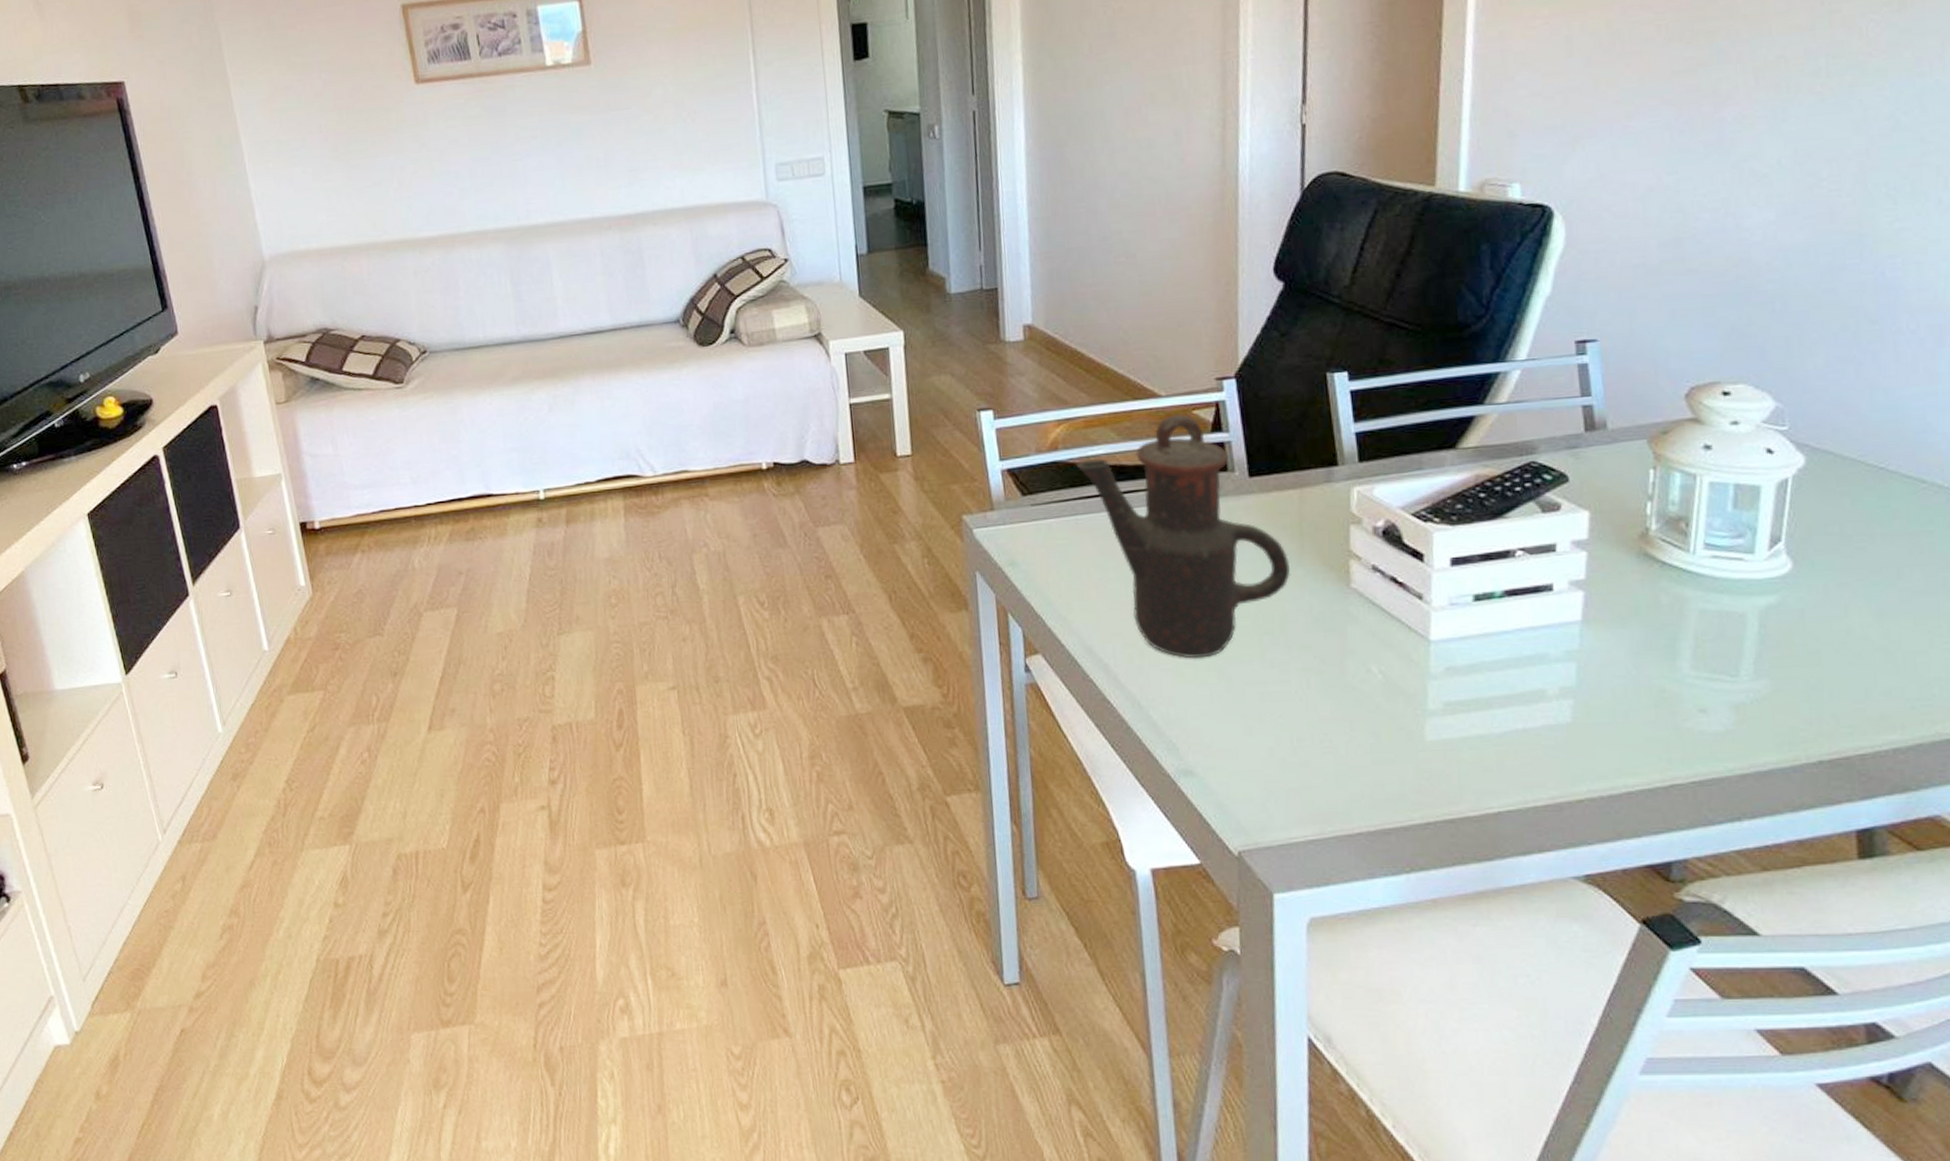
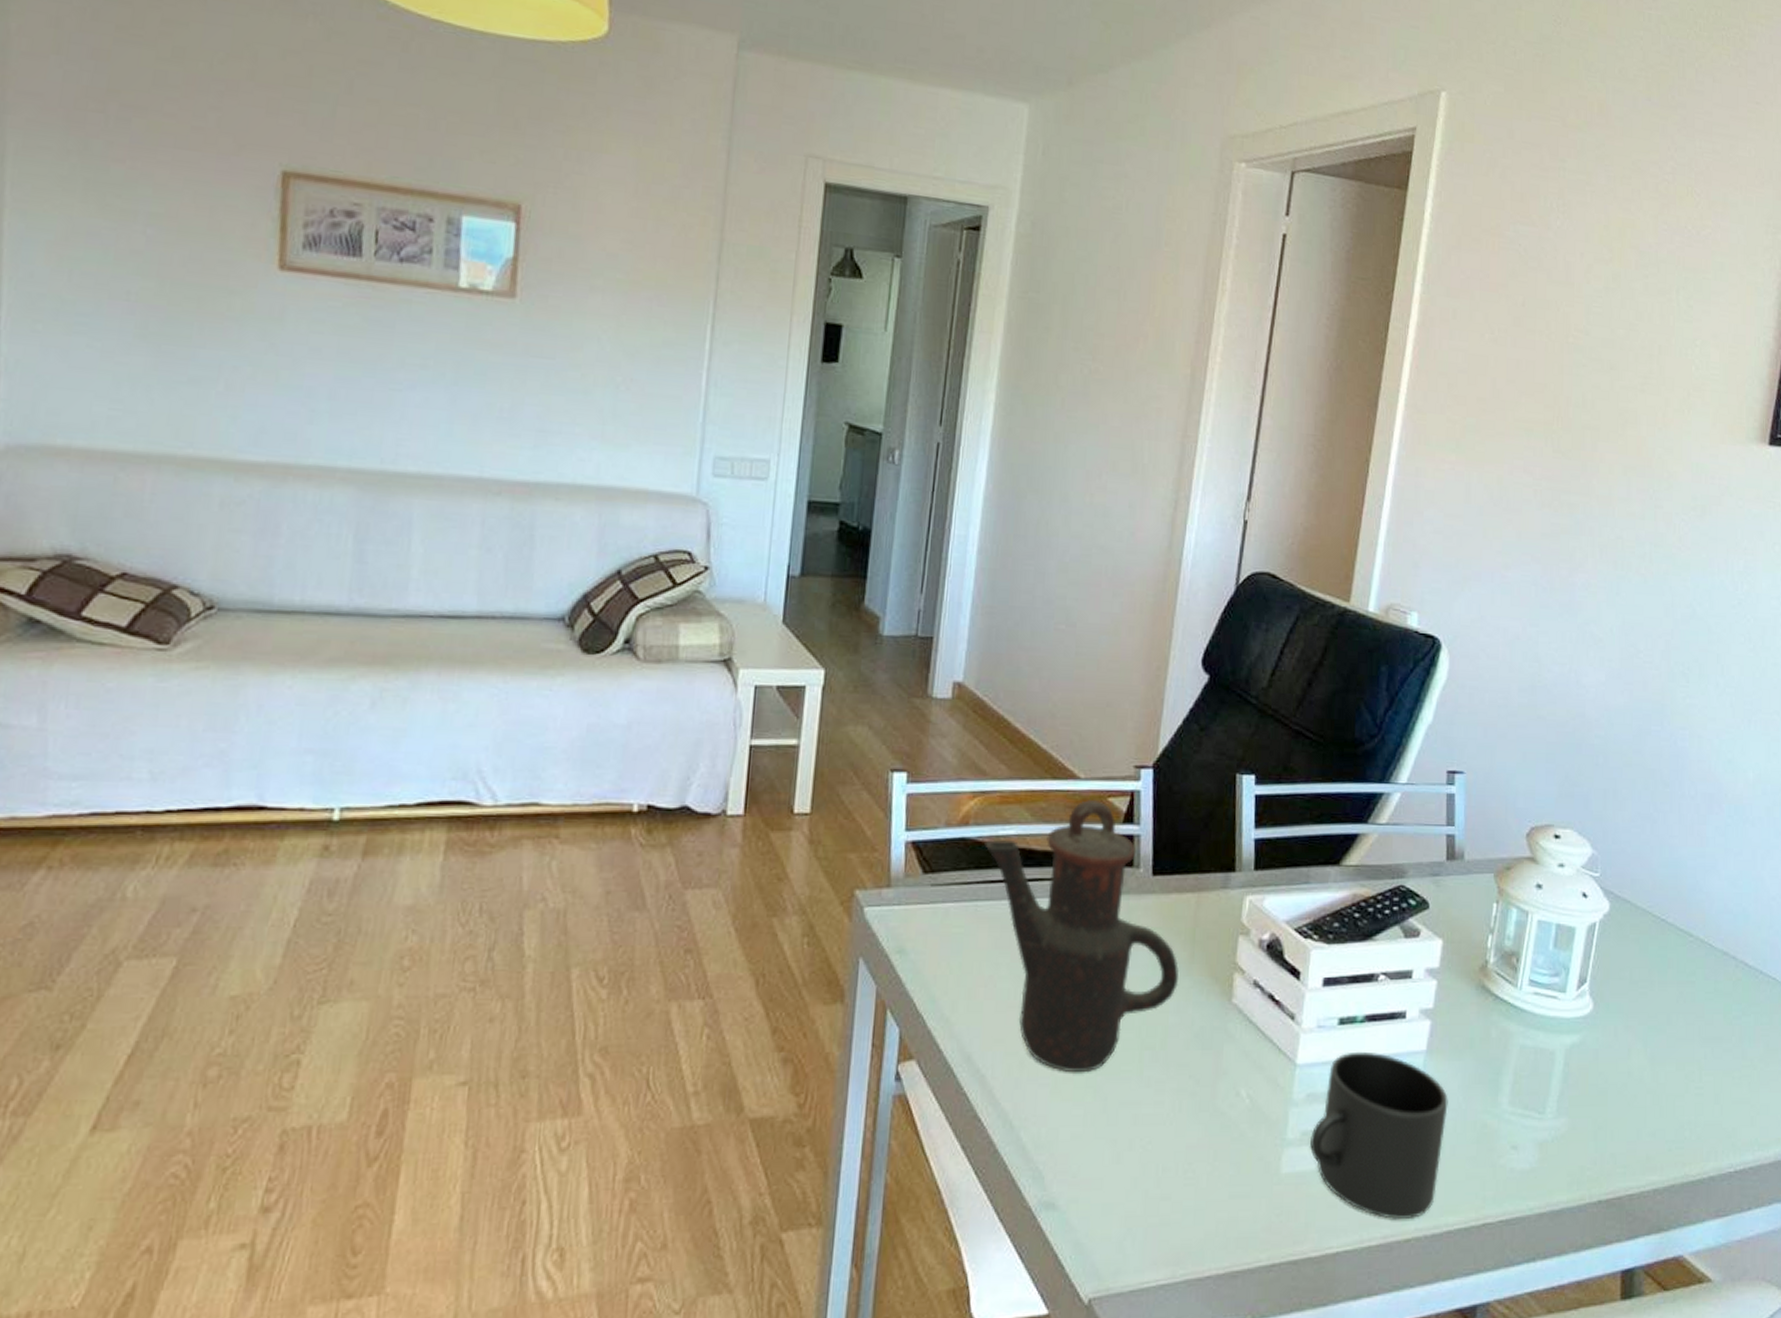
mug: none [1454,624,1615,781] -> present [1309,1051,1448,1219]

